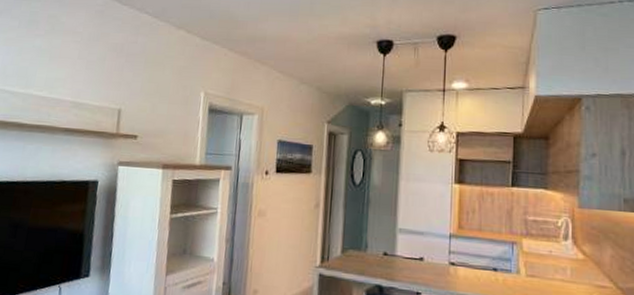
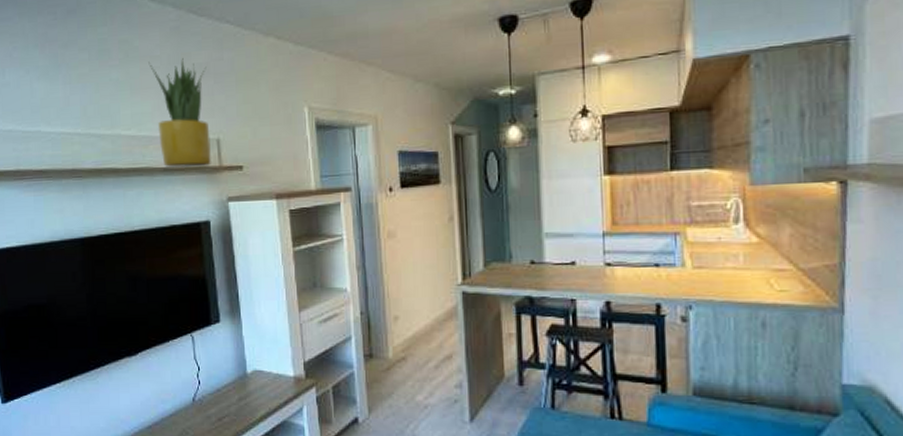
planter: none [65,36,121,132] -> present [148,58,212,168]

